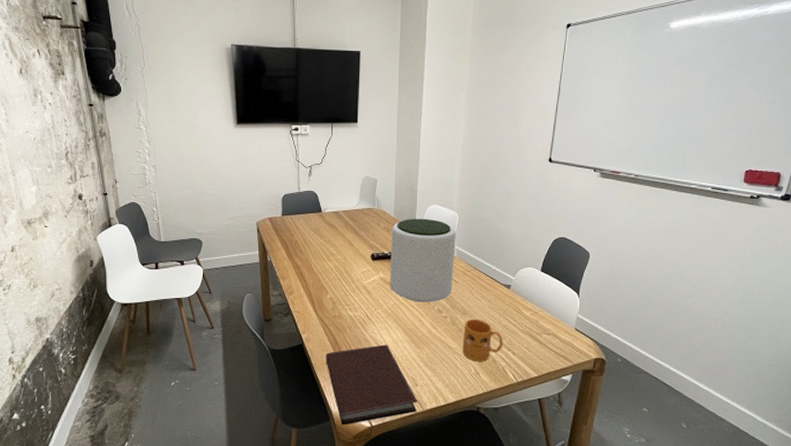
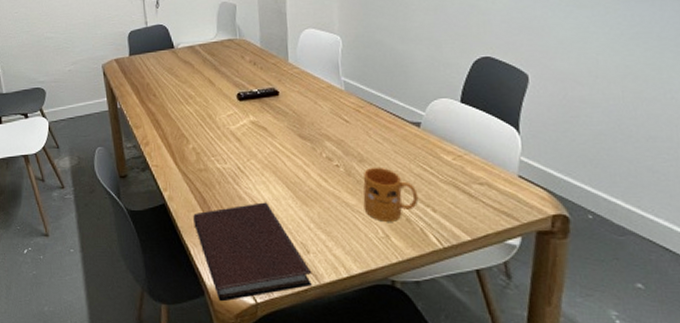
plant pot: present [390,218,456,303] -> none [259,46,343,150]

